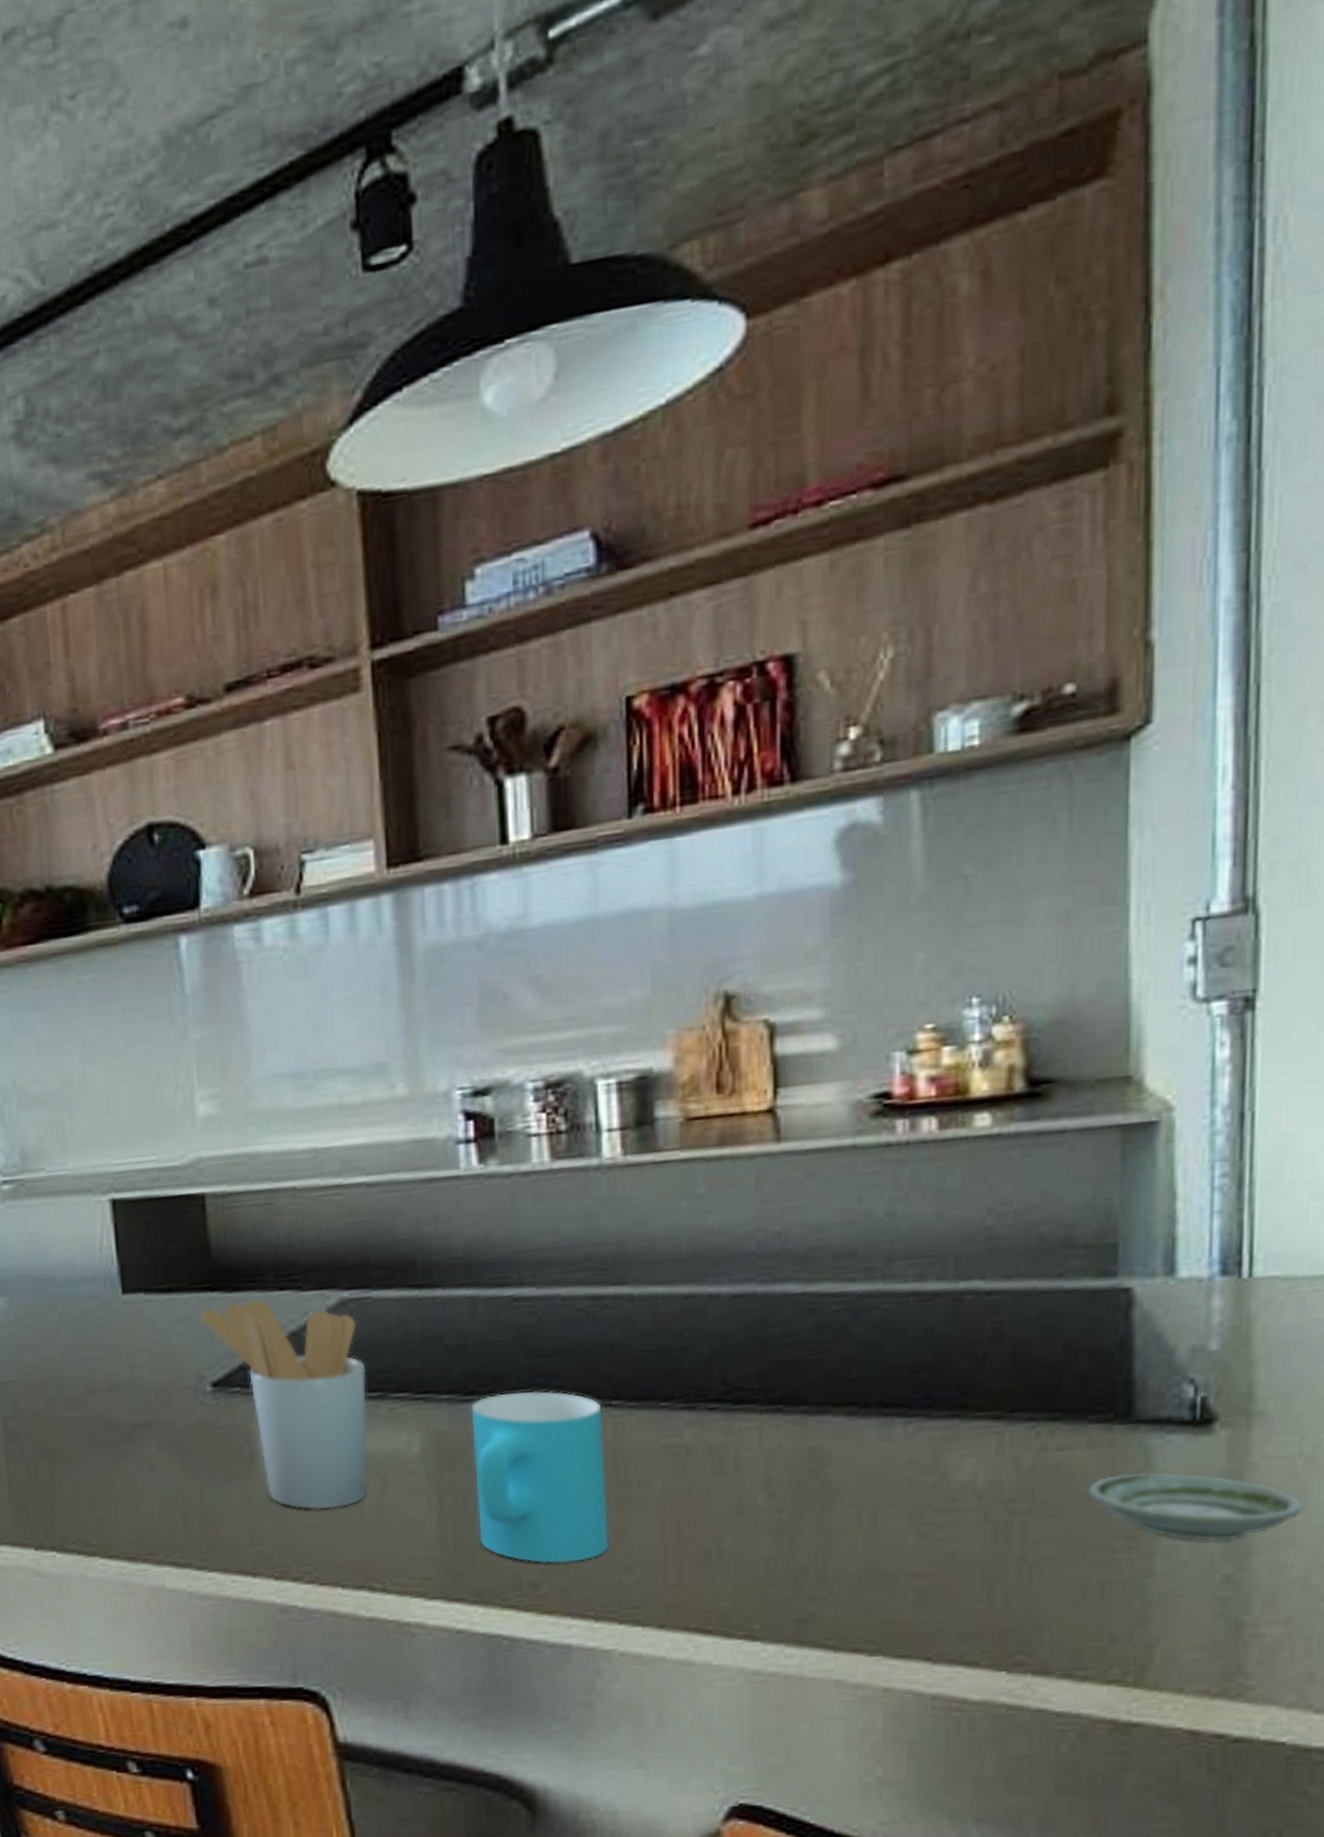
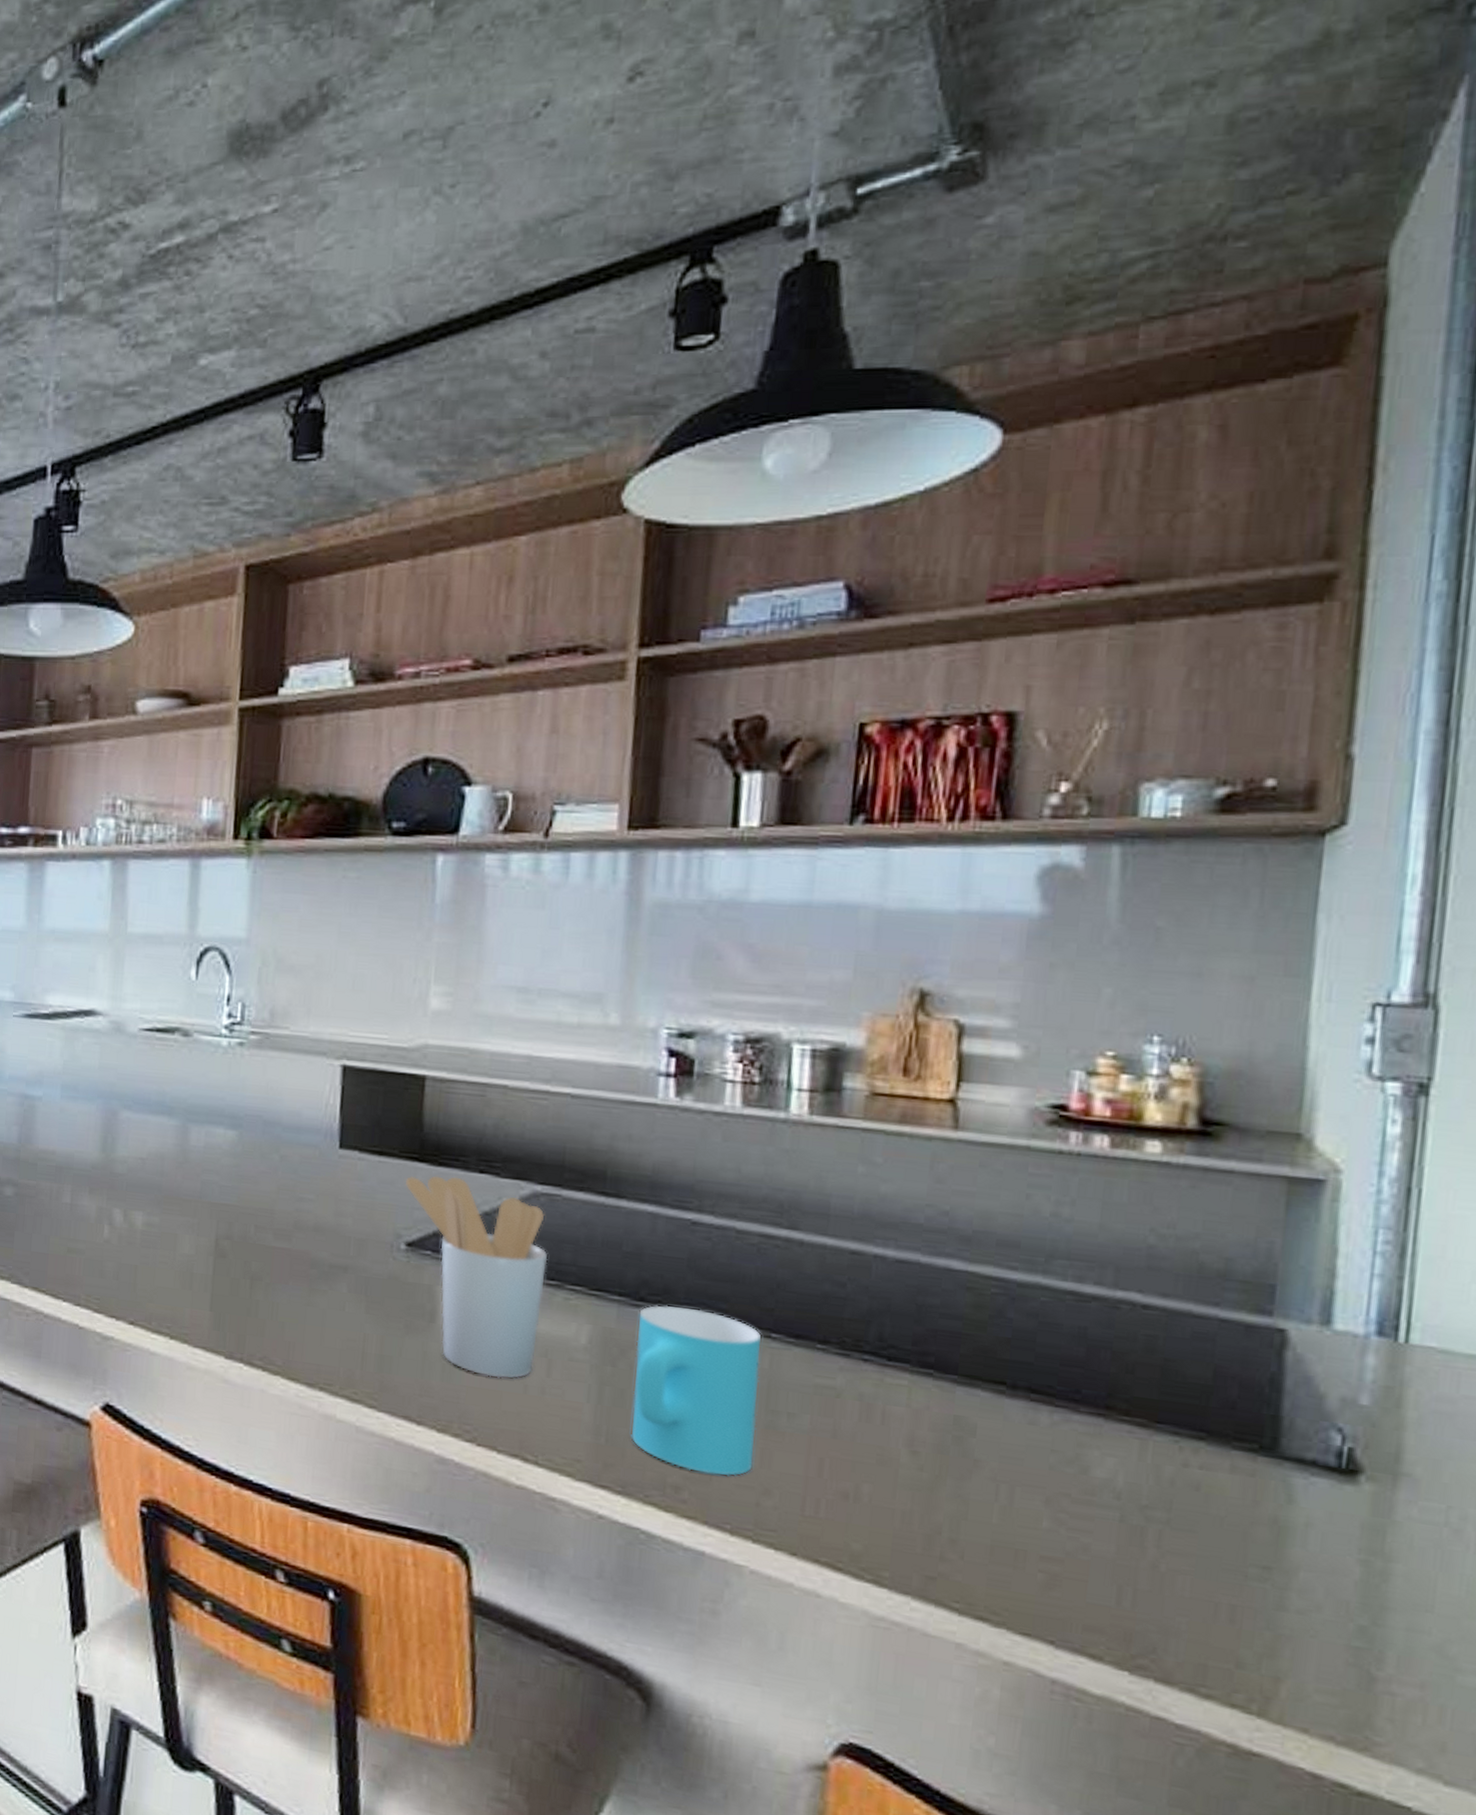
saucer: present [1087,1472,1303,1542] -> none [1225,1503,1446,1594]

